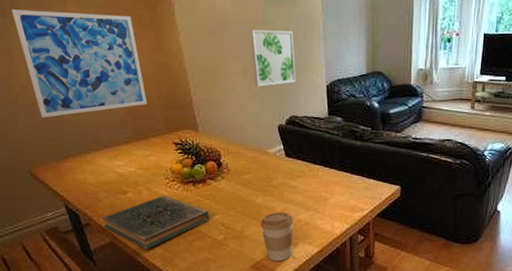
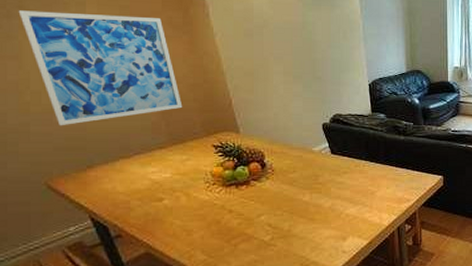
book: present [102,195,210,250] -> none [134,199,255,258]
wall art: present [249,29,297,87] -> none [289,31,339,87]
coffee cup: present [261,212,294,262] -> none [309,208,342,257]

